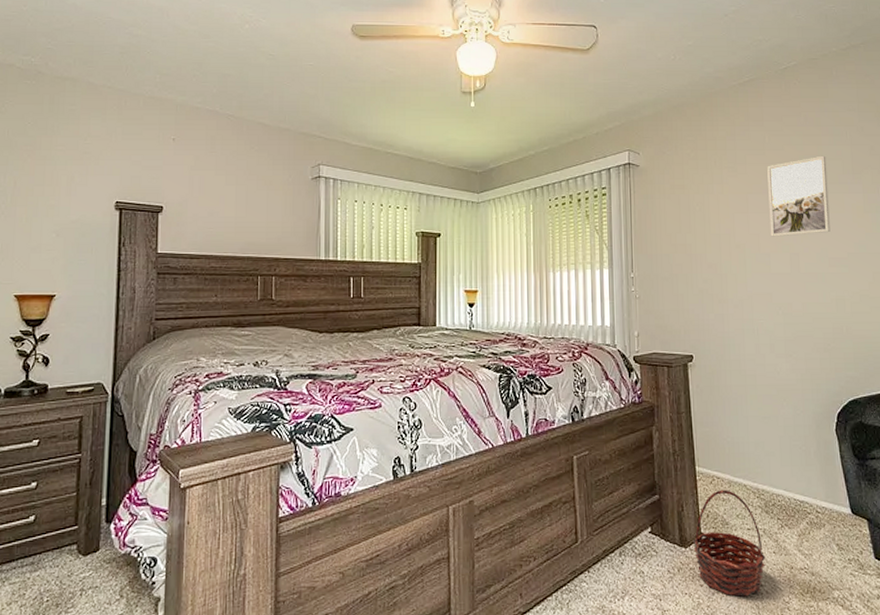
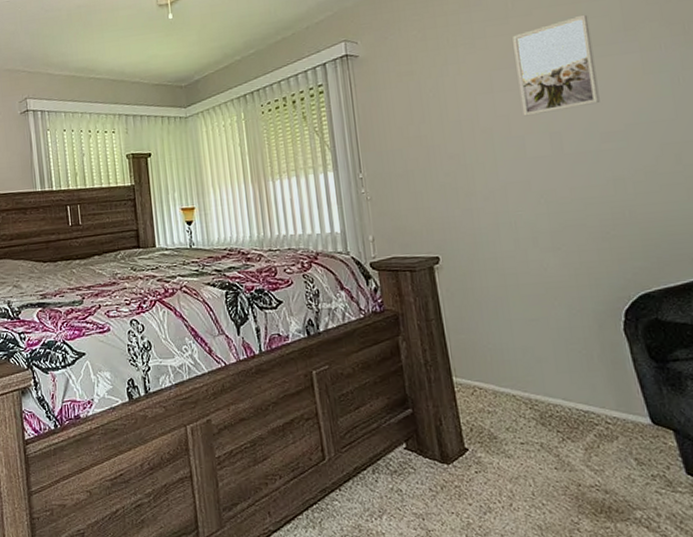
basket: present [693,489,766,597] -> none [456,401,546,517]

